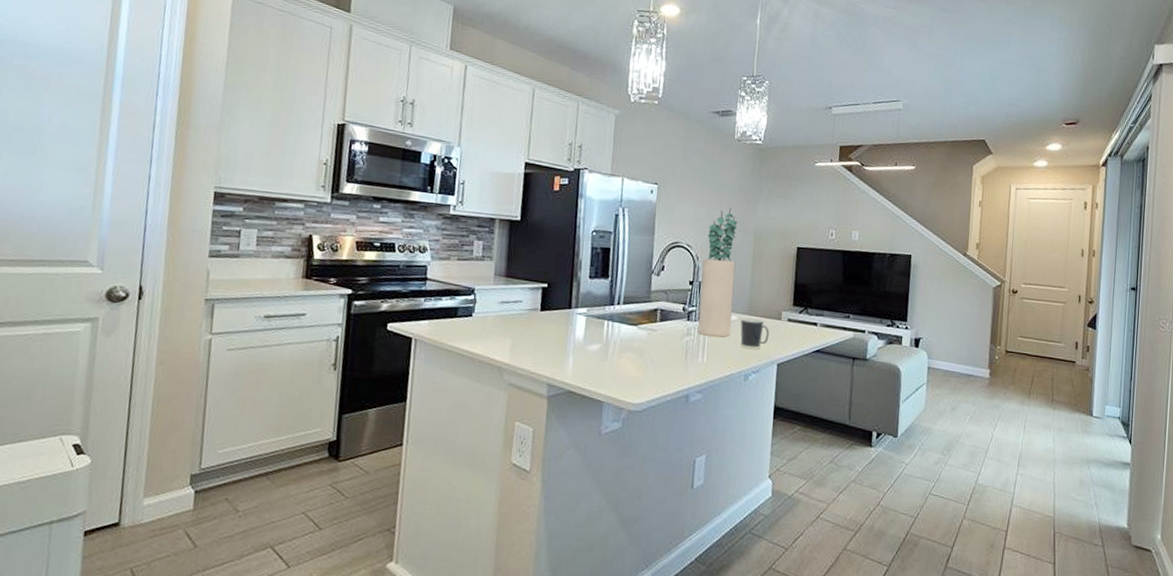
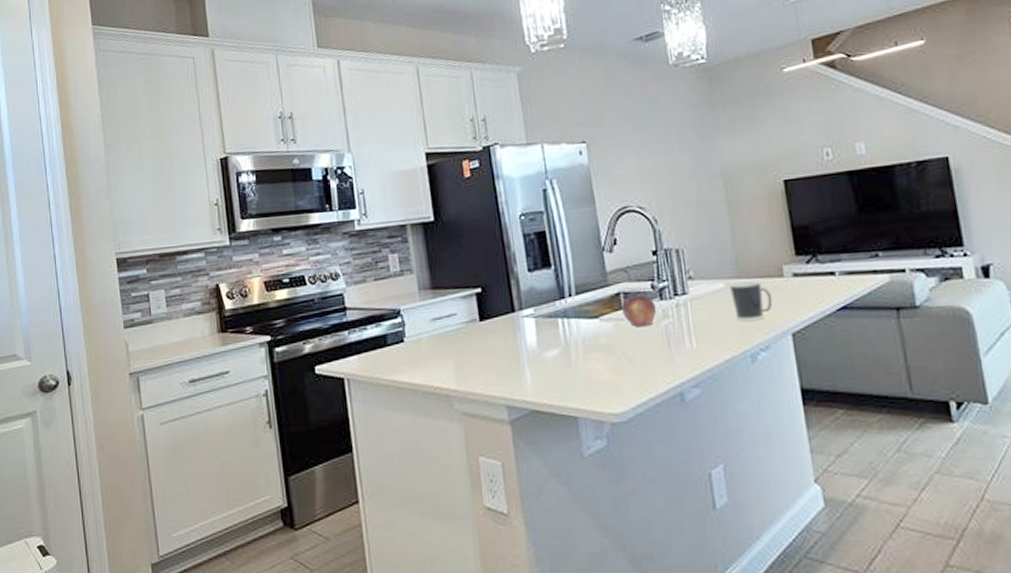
fruit: none [656,313,683,339] -> present [622,294,657,327]
vase: present [697,207,738,338] -> none [661,149,720,316]

